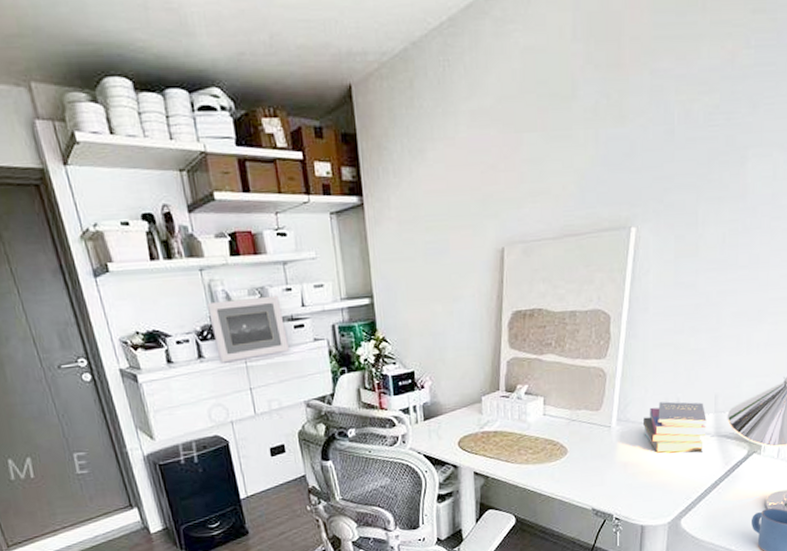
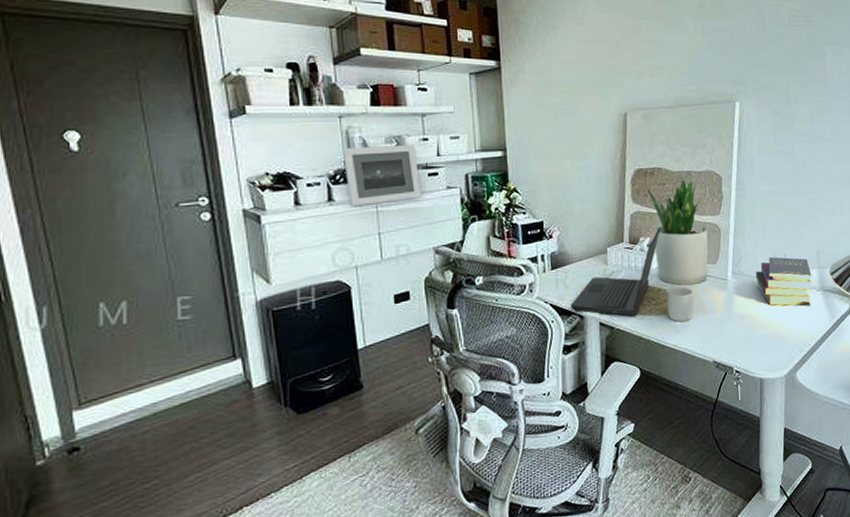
laptop computer: none [444,374,539,466] -> present [570,228,660,316]
planter: none [525,319,592,434] -> present [646,178,709,285]
mug: none [544,434,573,471] -> present [666,286,694,322]

